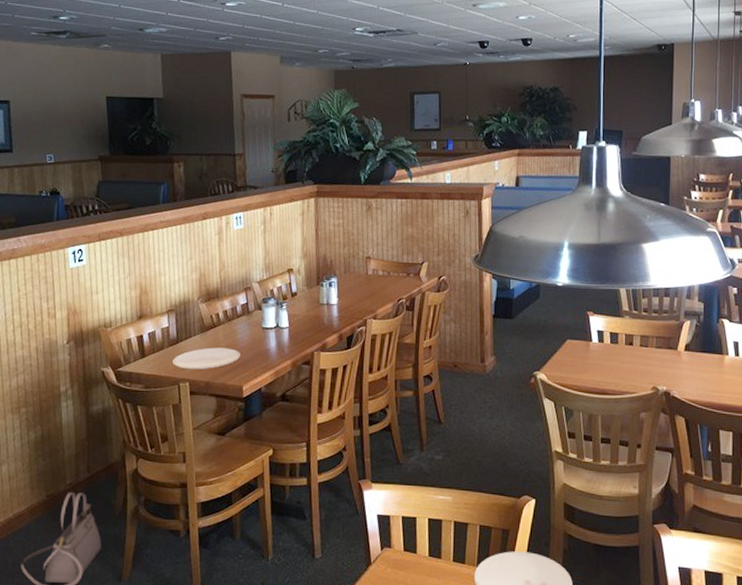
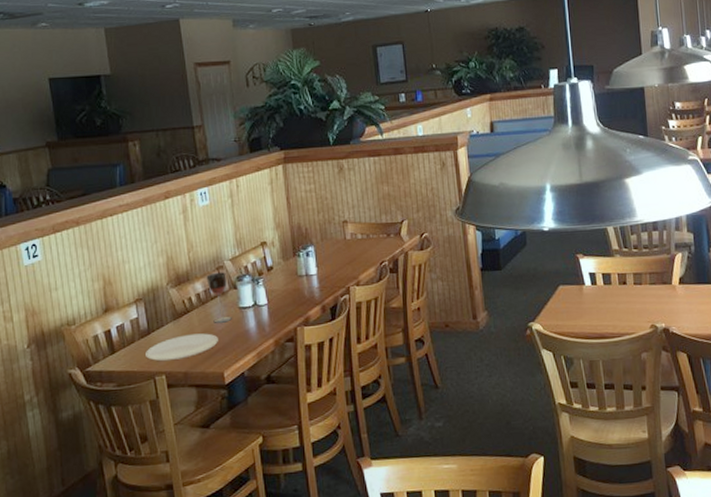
wineglass: none [234,292,255,340] -> present [206,272,232,323]

